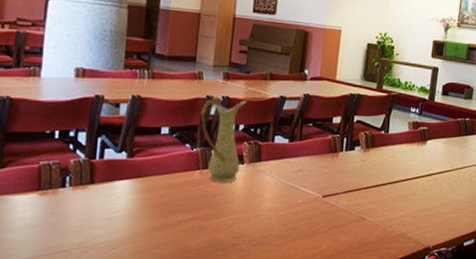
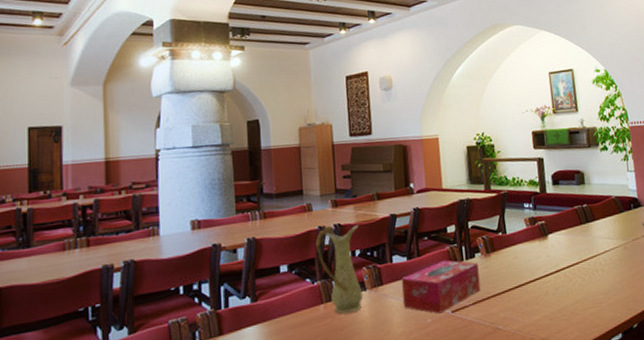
tissue box: none [277,148,356,196] -> present [402,260,481,314]

